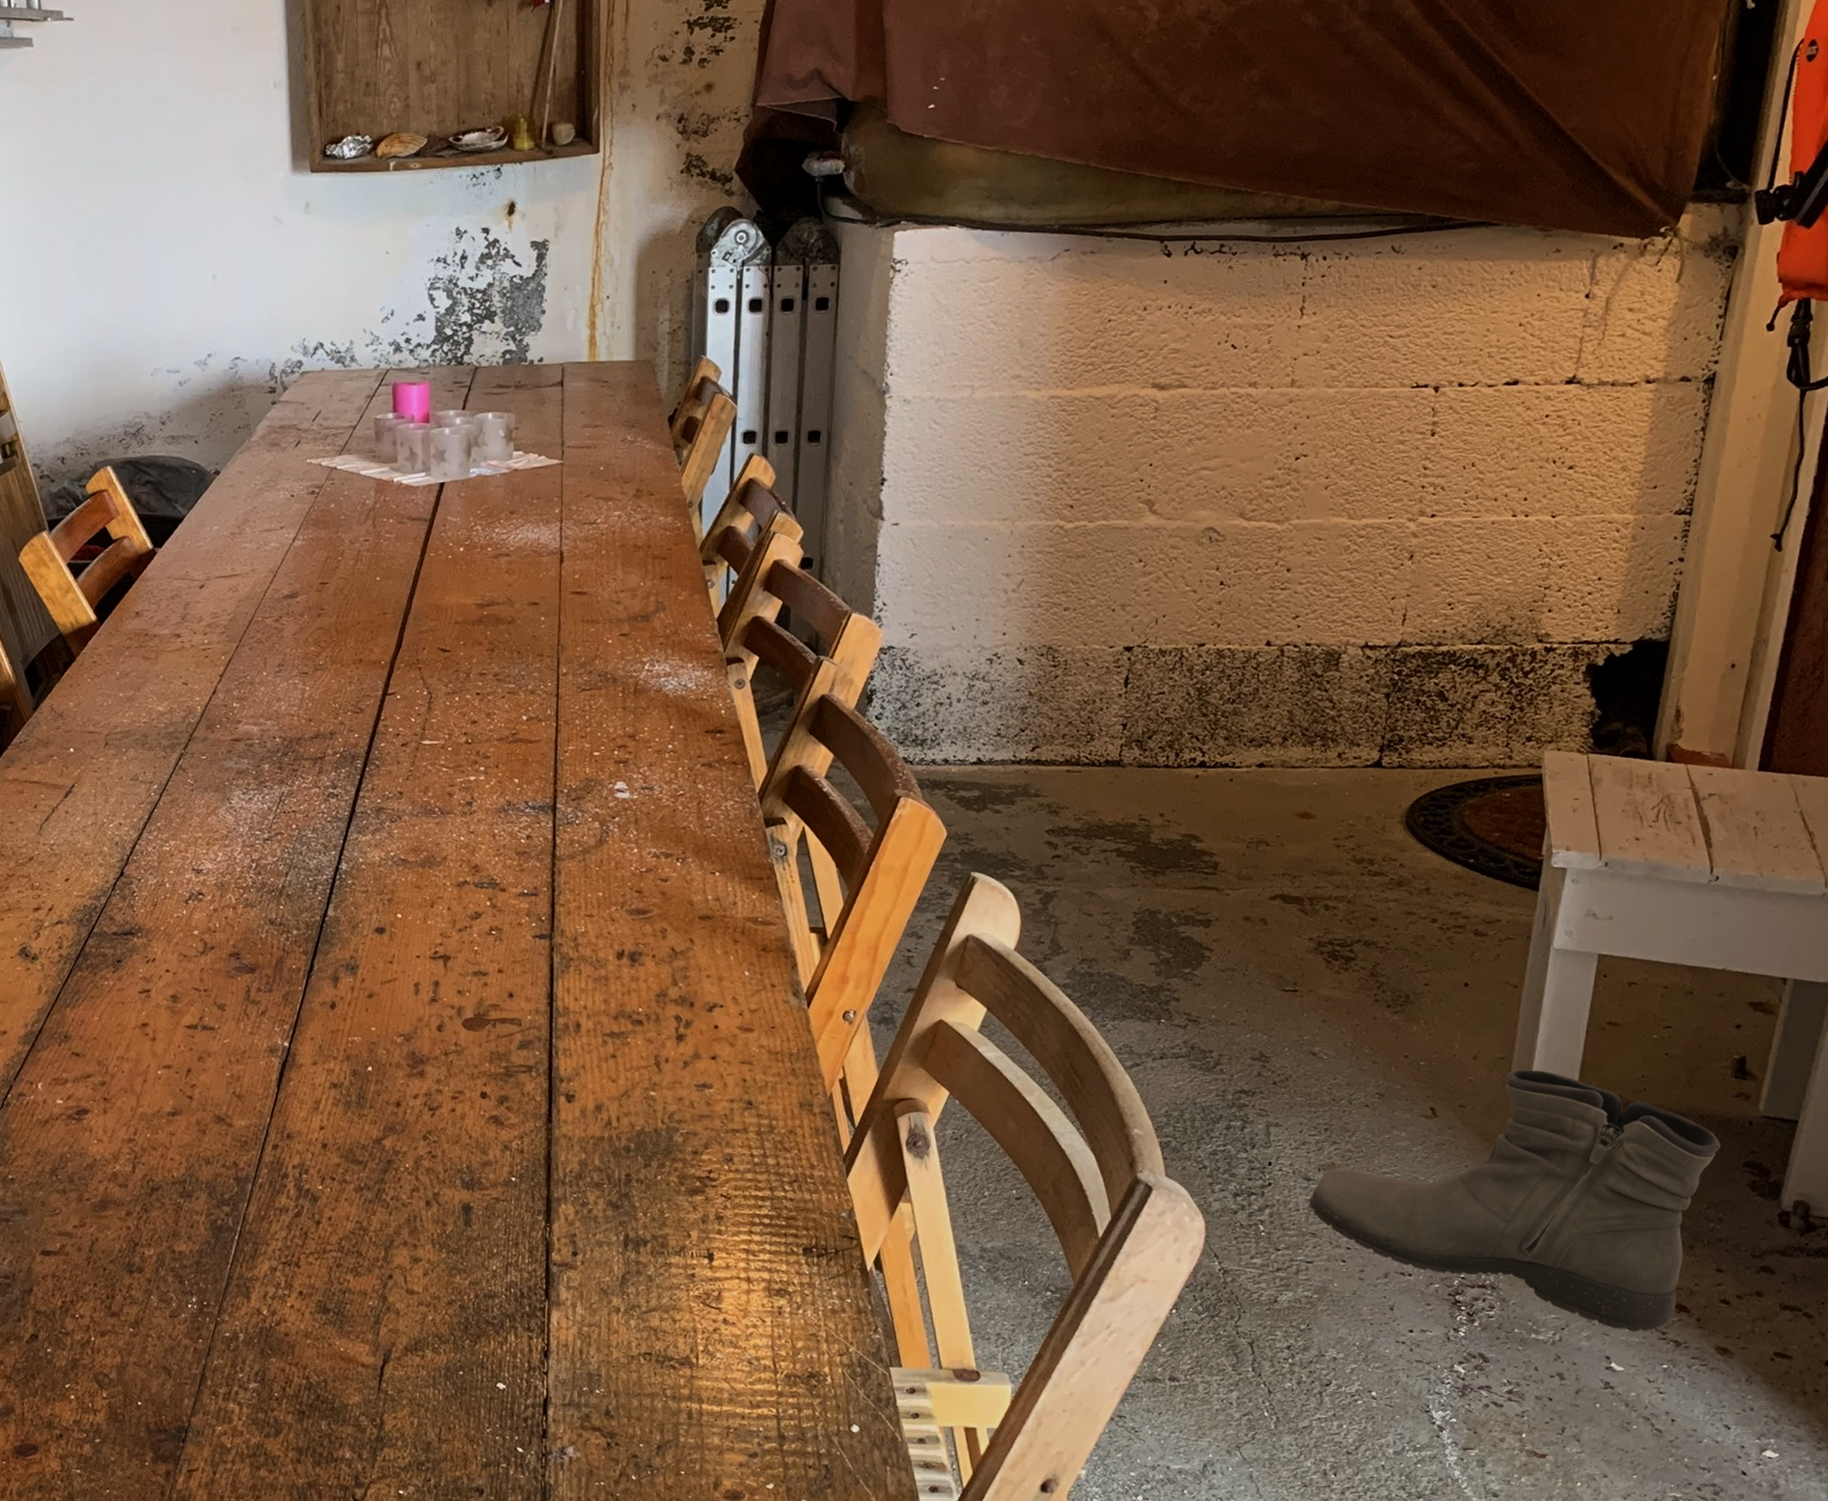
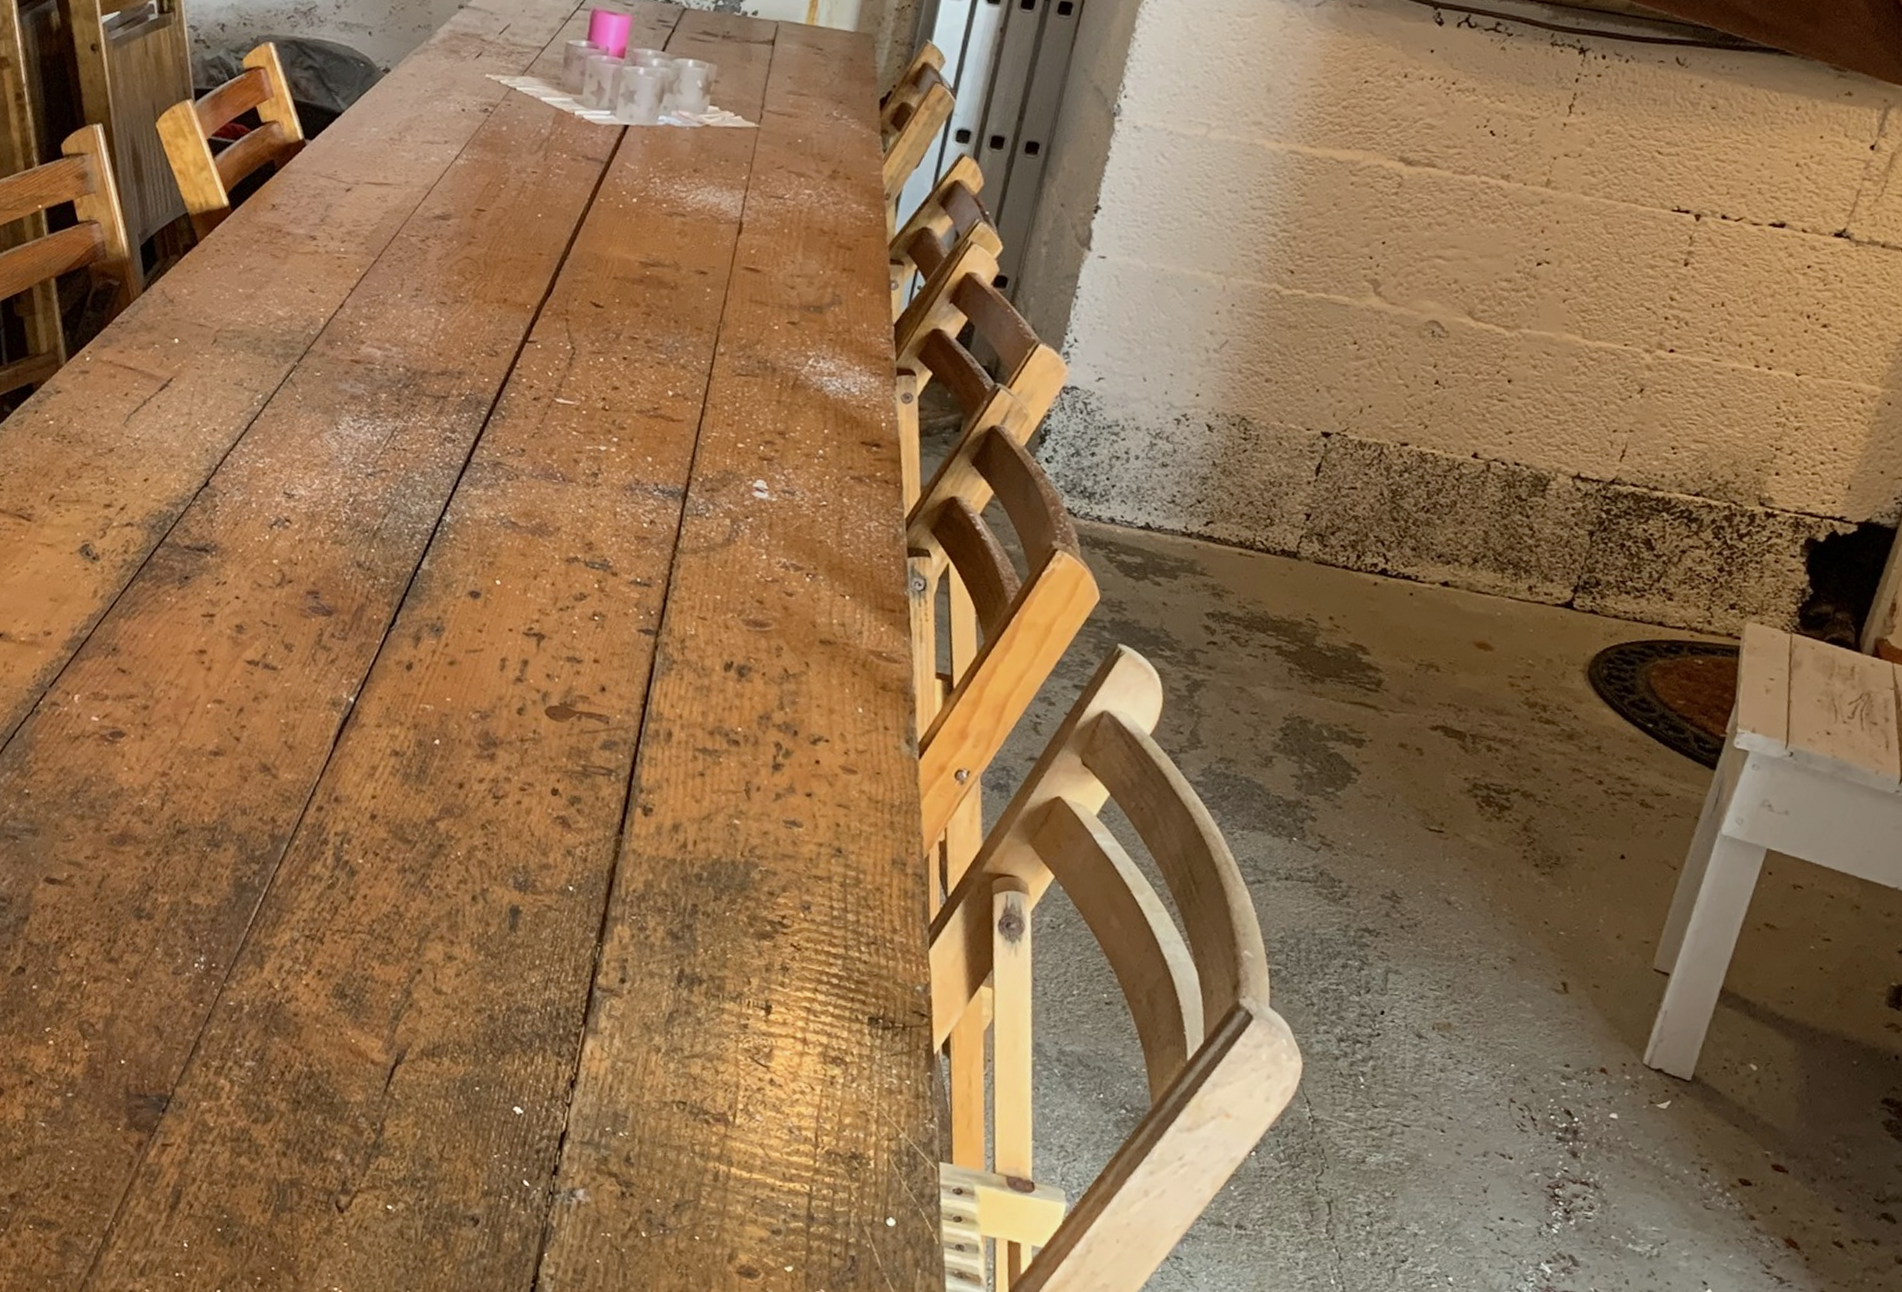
boot: present [1309,1069,1720,1332] -> none [1416,958,1862,1262]

